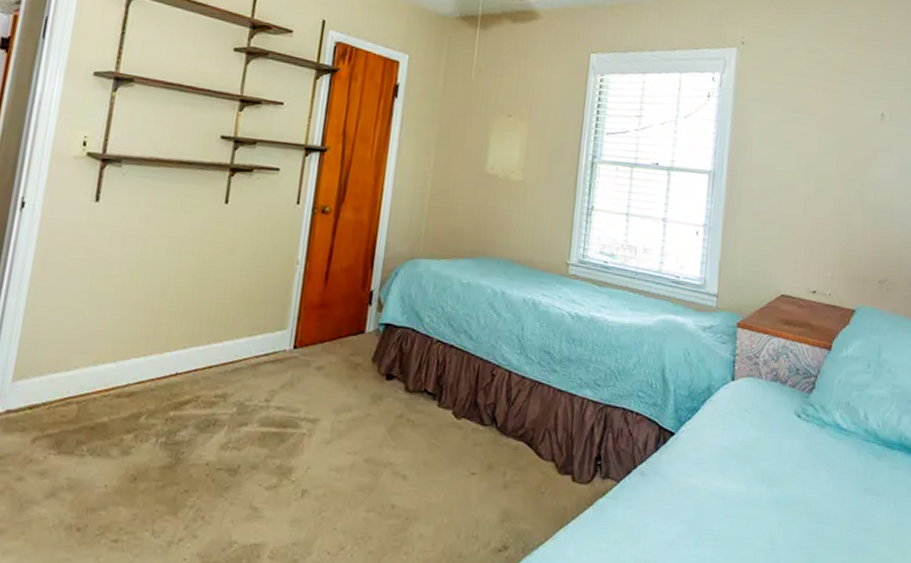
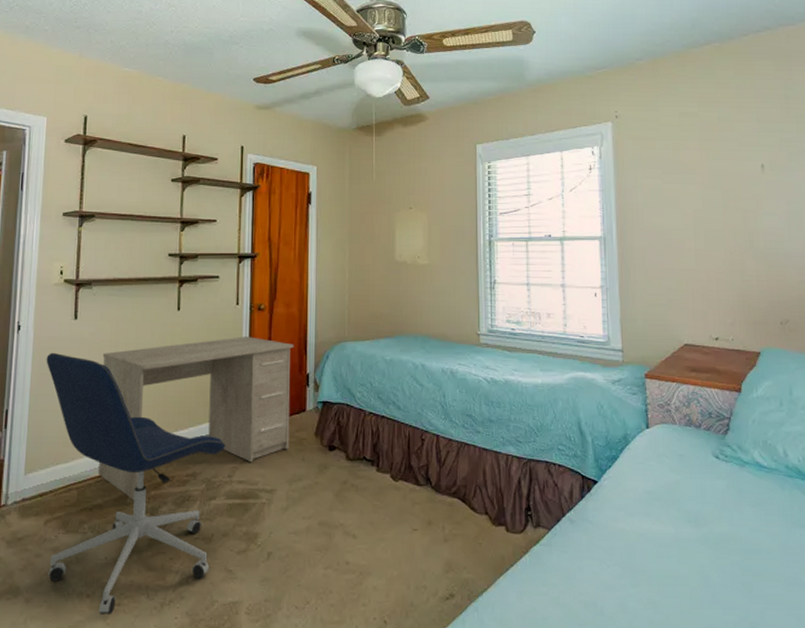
office chair: none [30,238,267,552] -> present [46,352,226,615]
desk: none [106,241,360,421] -> present [99,336,294,501]

